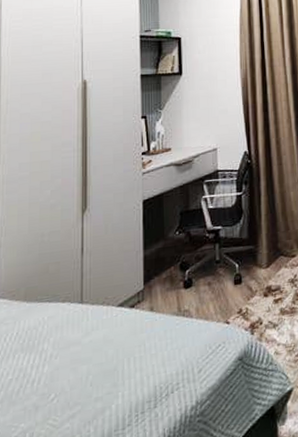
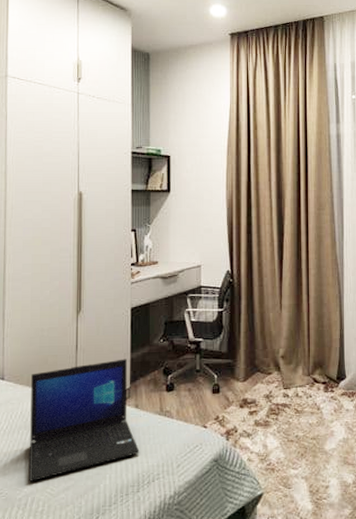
laptop: none [27,257,156,414] -> present [29,359,140,482]

